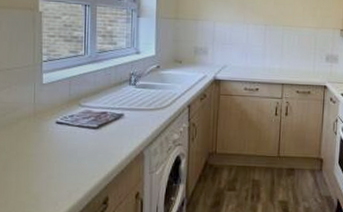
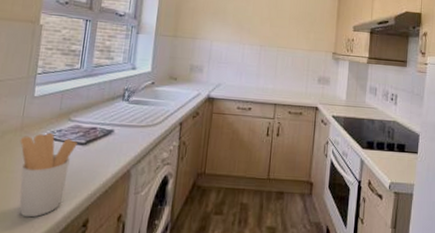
utensil holder: none [34,119,90,197] -> present [18,133,78,218]

